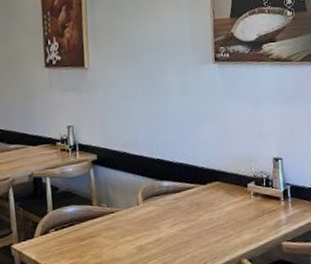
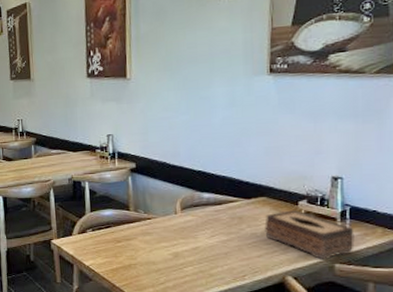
tissue box: none [220,192,297,240] -> present [264,209,355,260]

